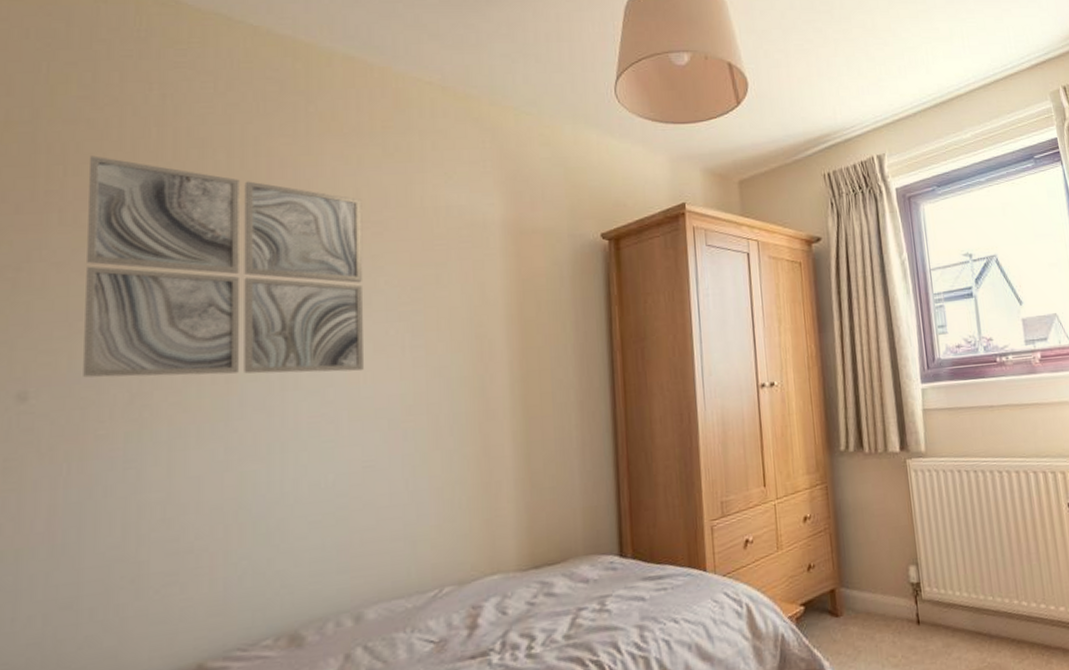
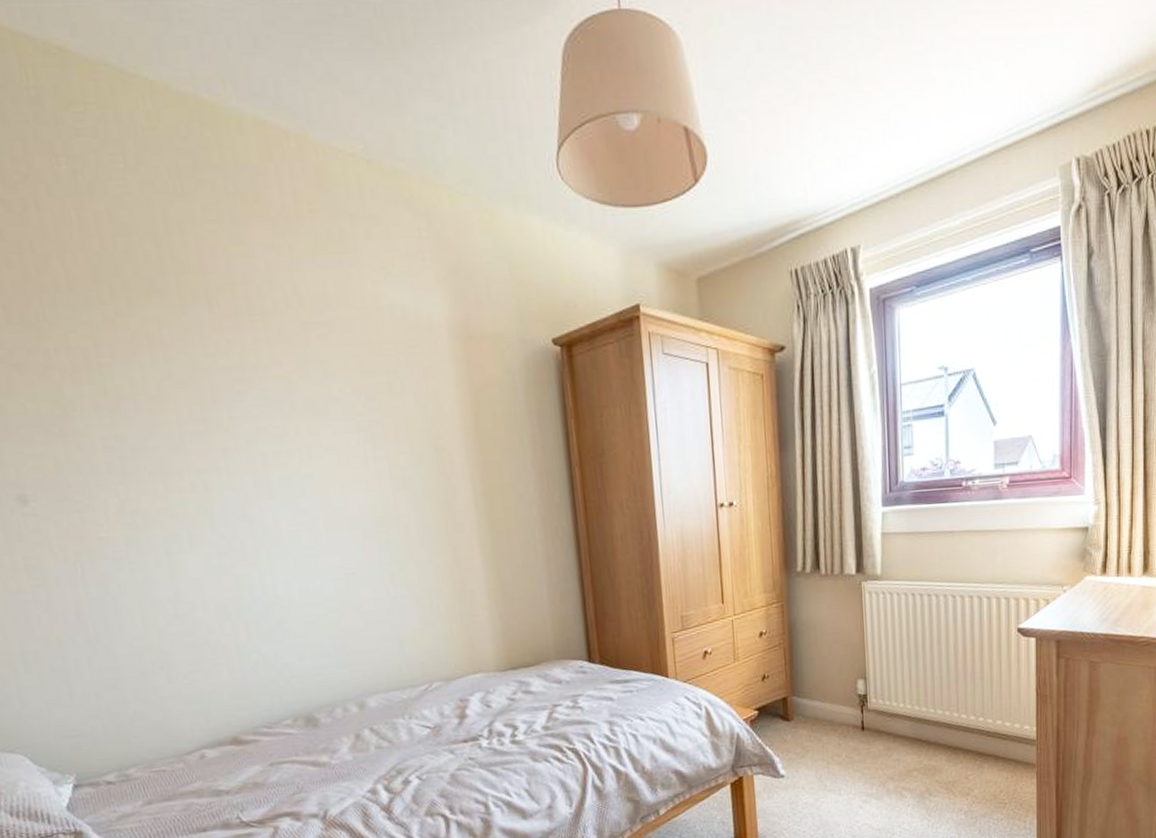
wall art: present [83,155,364,378] -> none [17,244,331,483]

